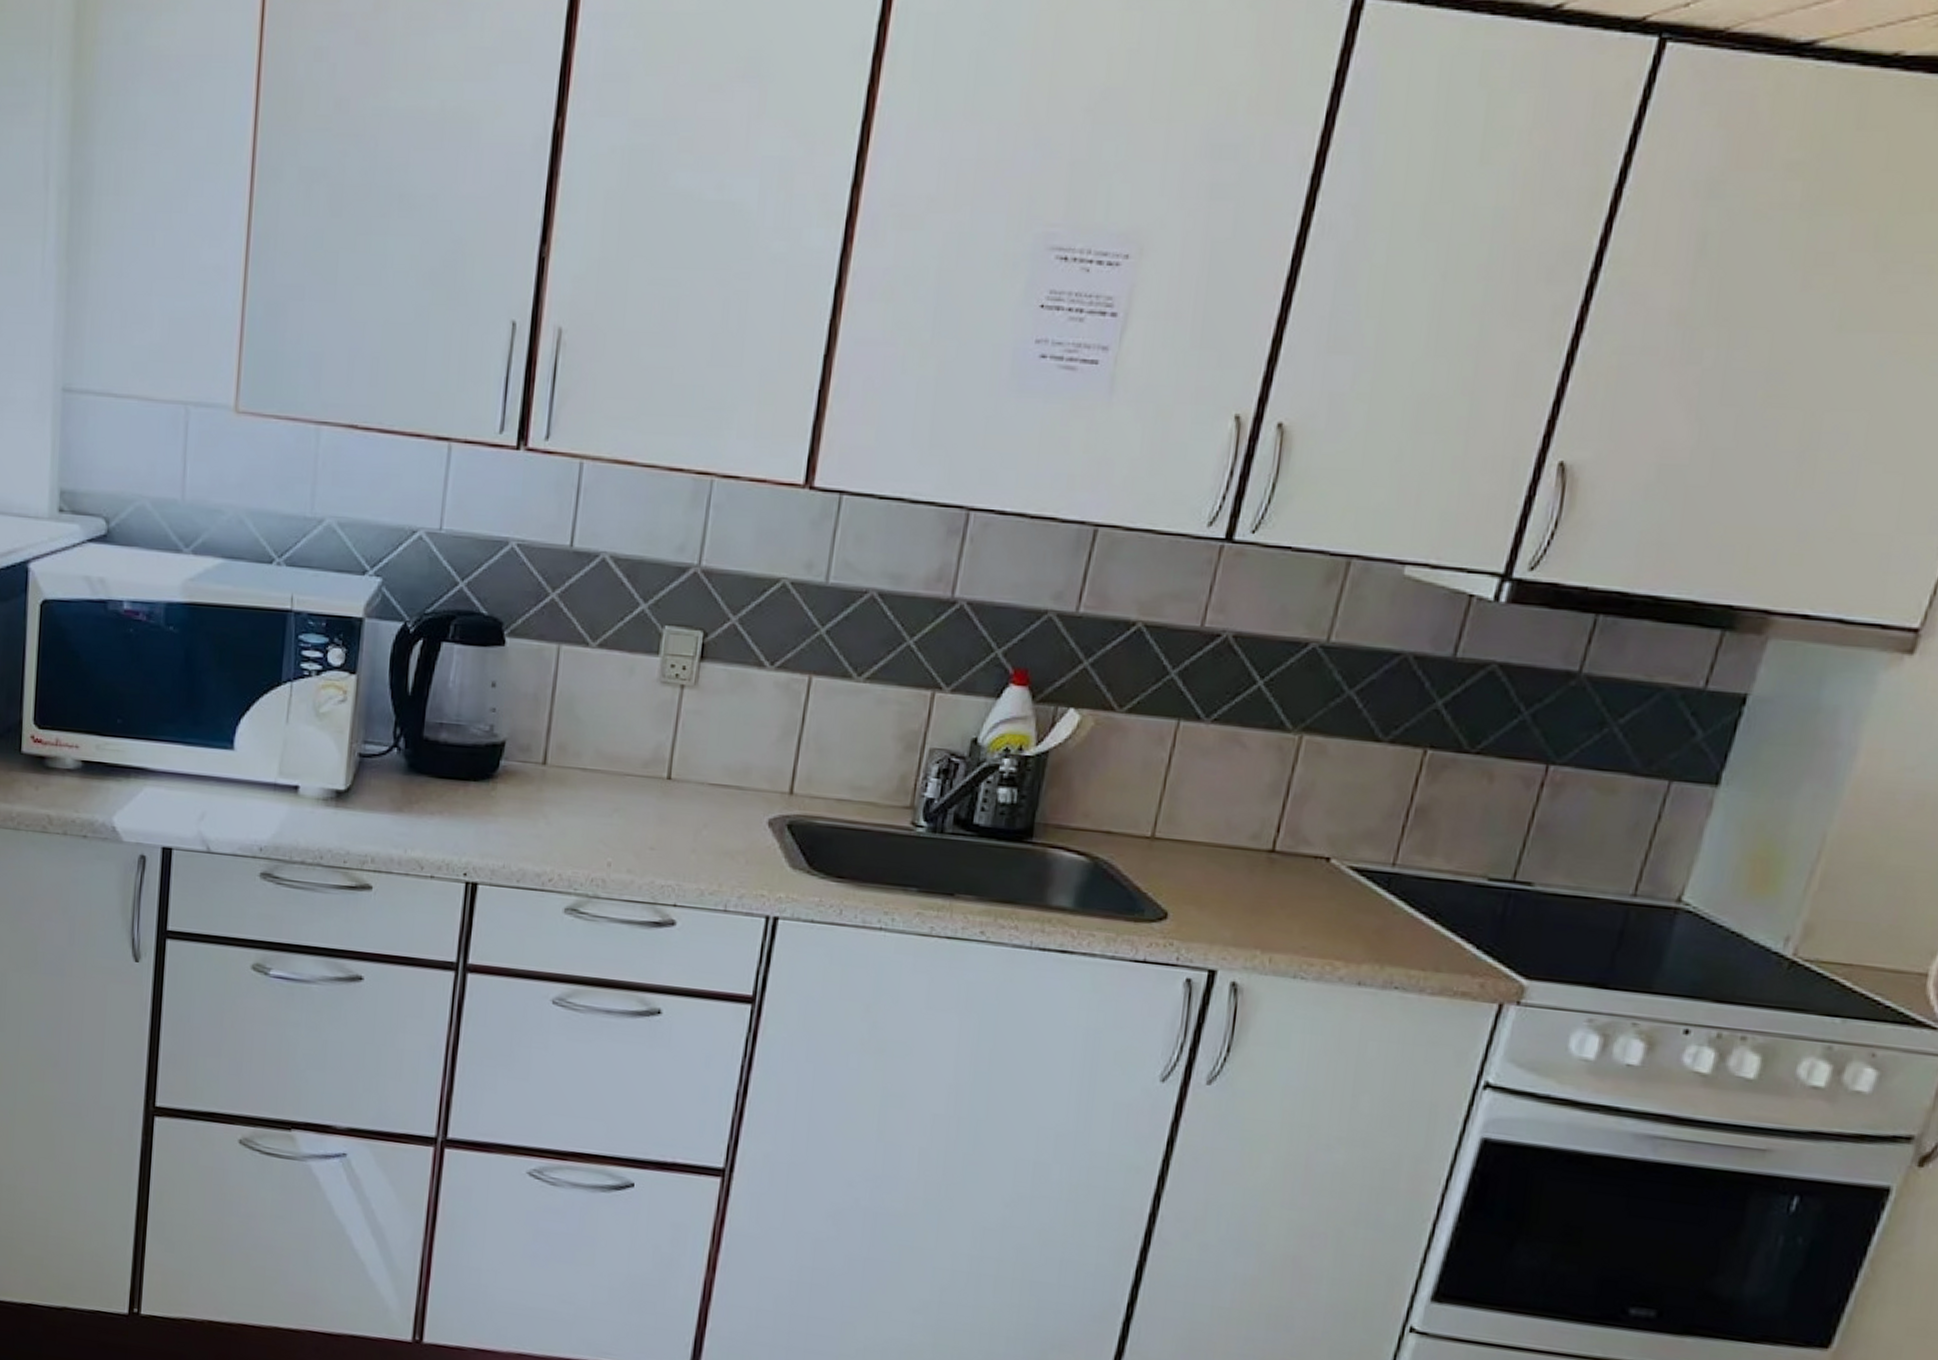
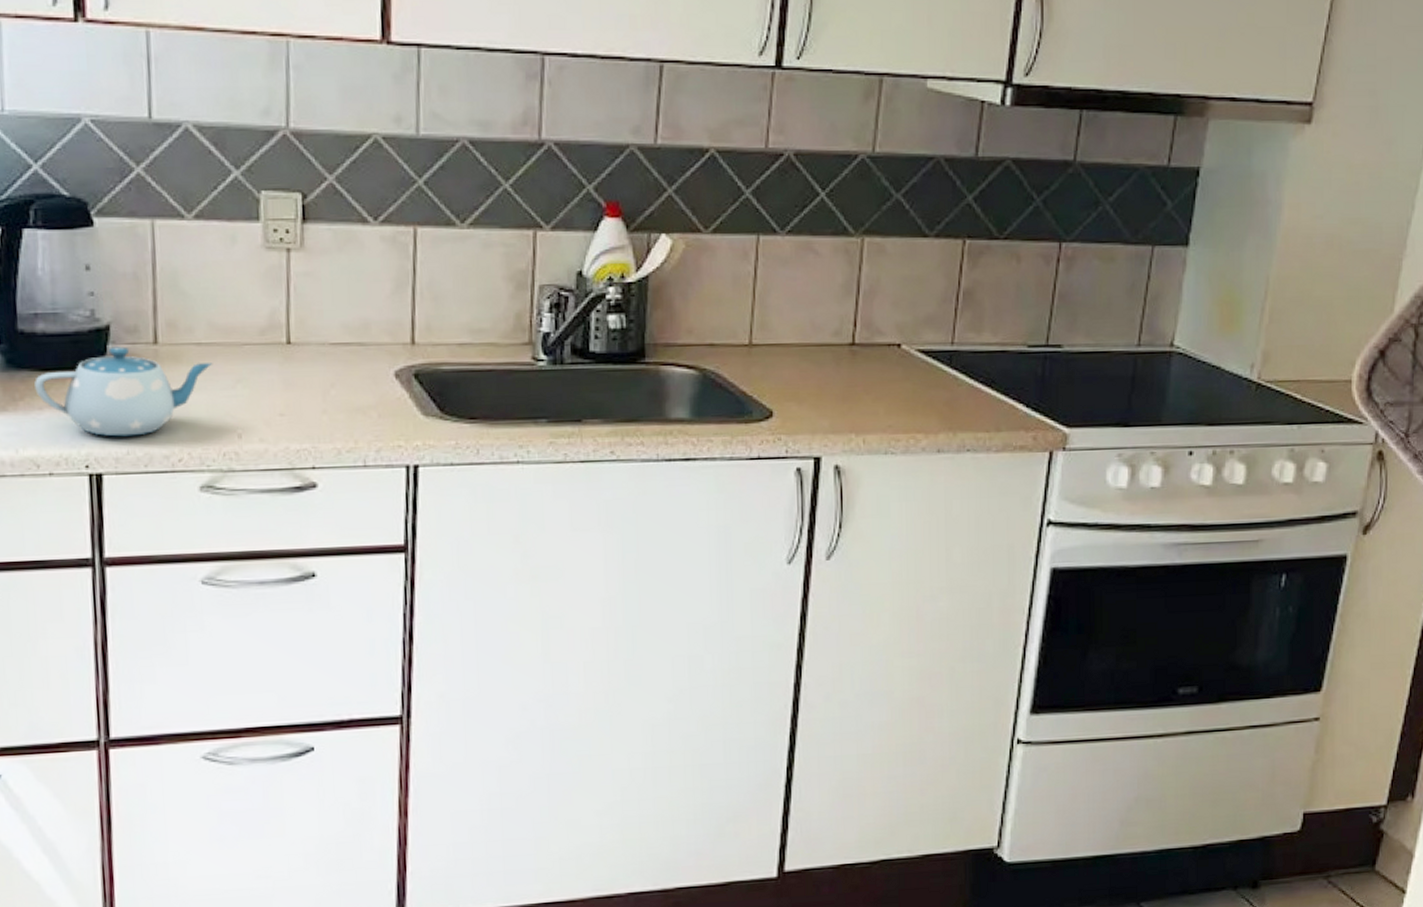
teapot: none [430,762,595,851] -> present [34,346,213,437]

